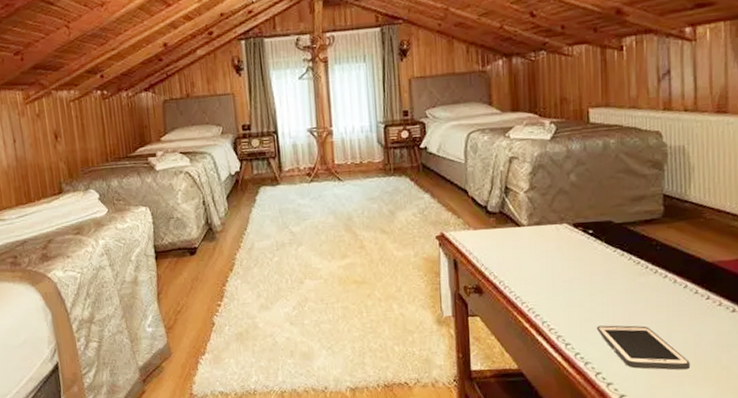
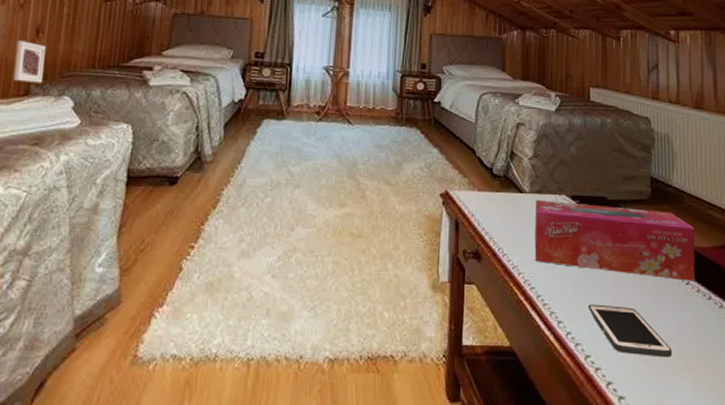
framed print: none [42,146,71,183] -> present [13,40,46,83]
tissue box: none [535,228,716,296] -> present [534,199,695,281]

